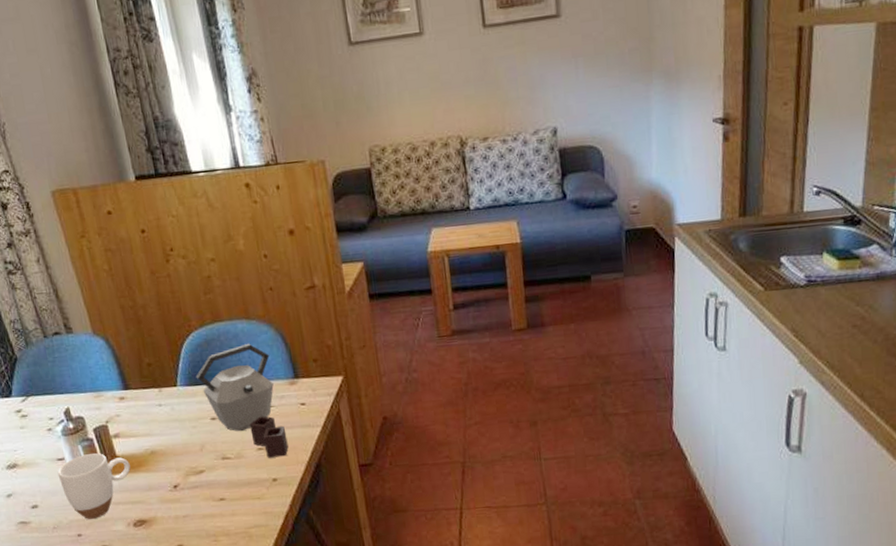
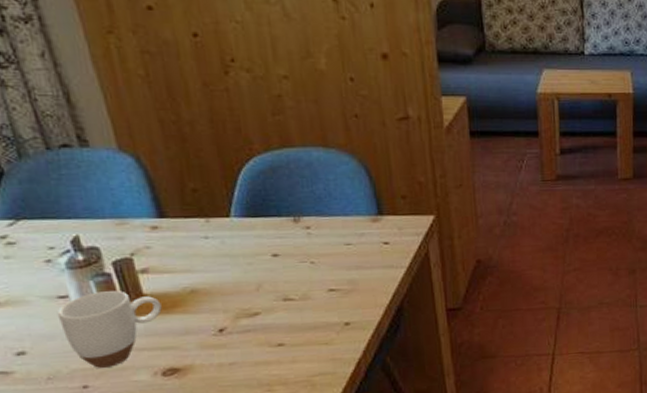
kettle: present [196,343,289,458] -> none [255,173,366,300]

